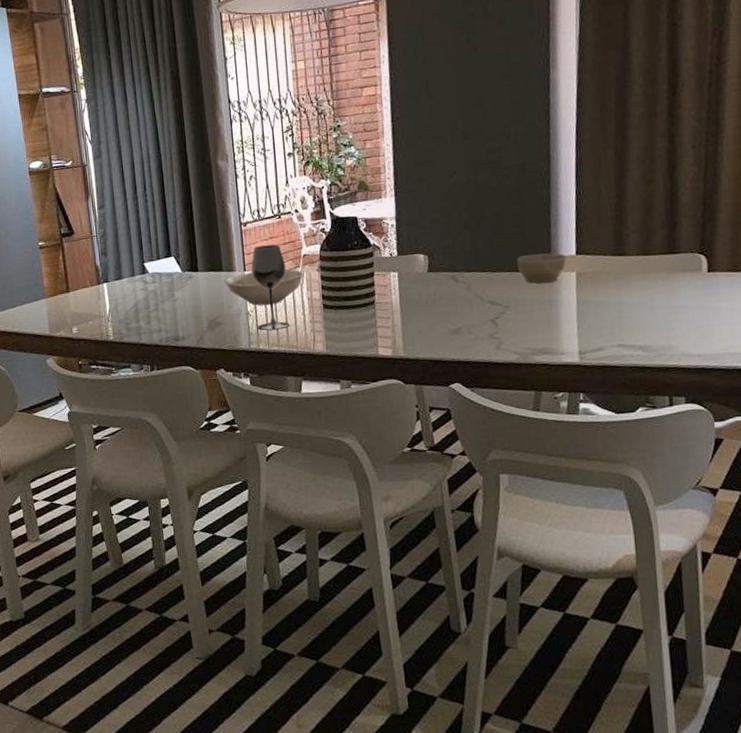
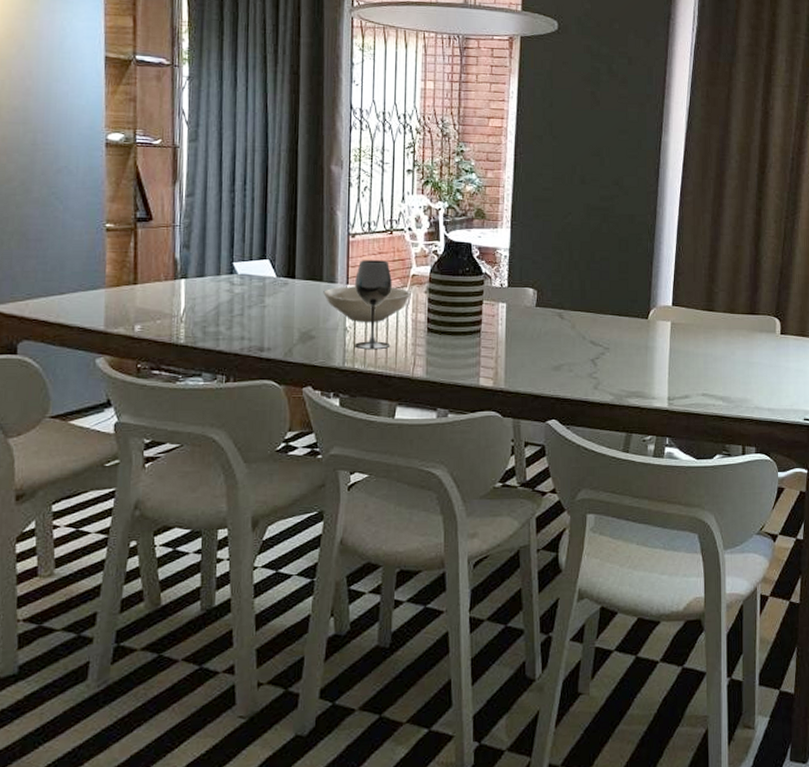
bowl: present [516,253,567,284] -> none [619,301,664,329]

